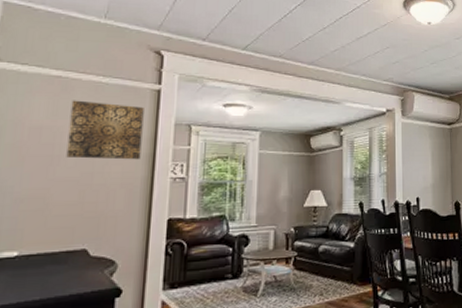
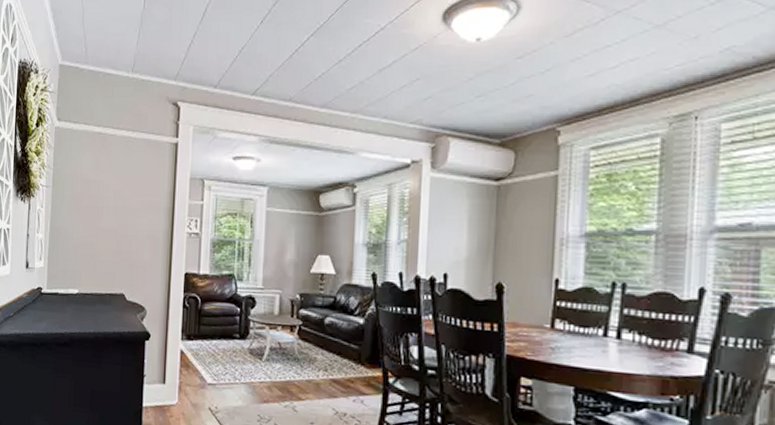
wall art: present [66,100,144,160] -> none [107,155,165,213]

